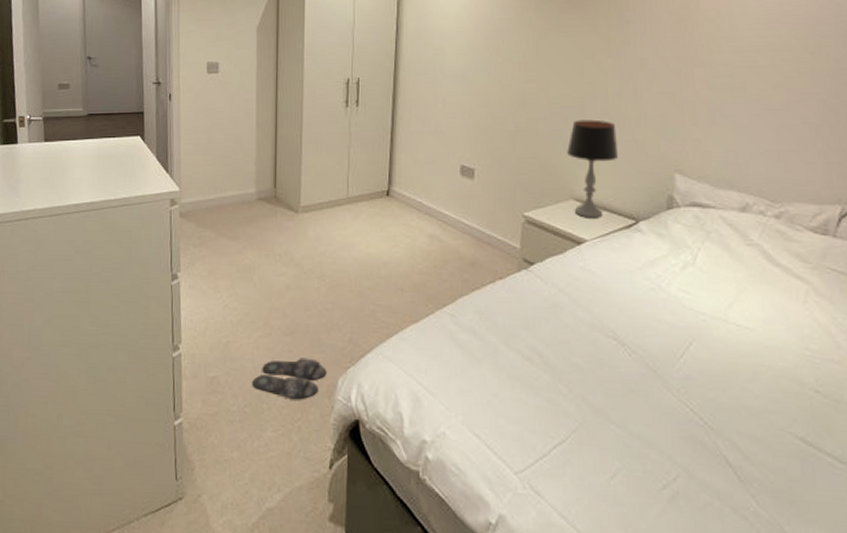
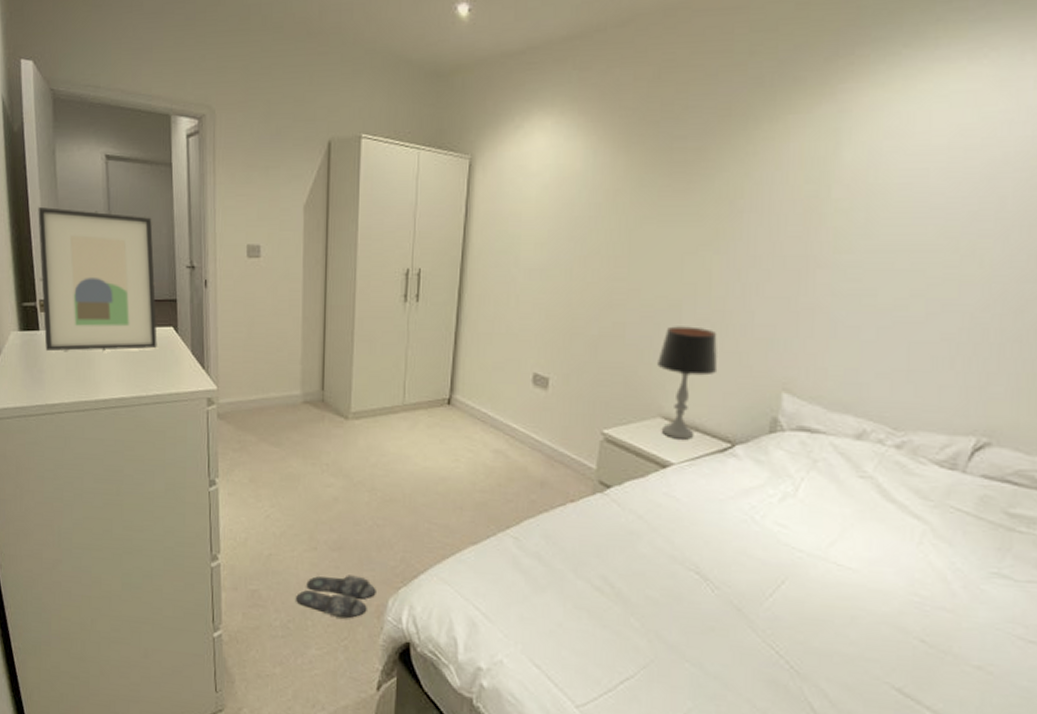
picture frame: none [19,34,126,163] -> present [38,206,157,352]

